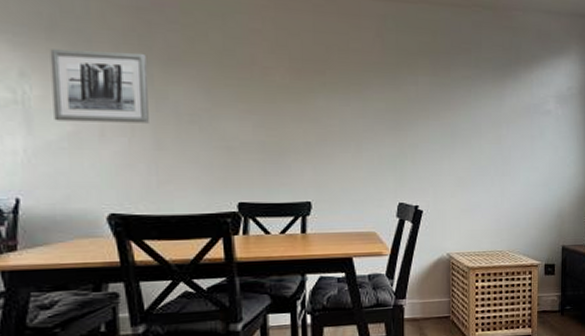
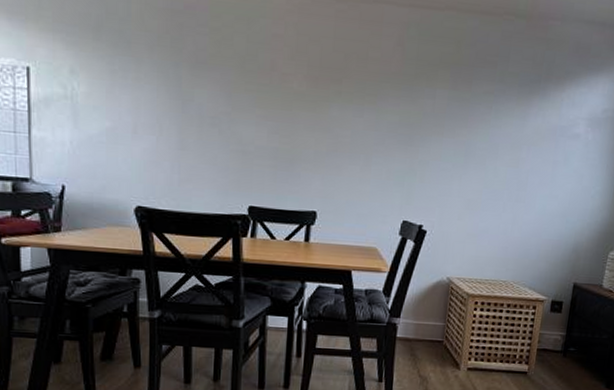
wall art: present [50,49,149,124] -> none [95,49,178,124]

